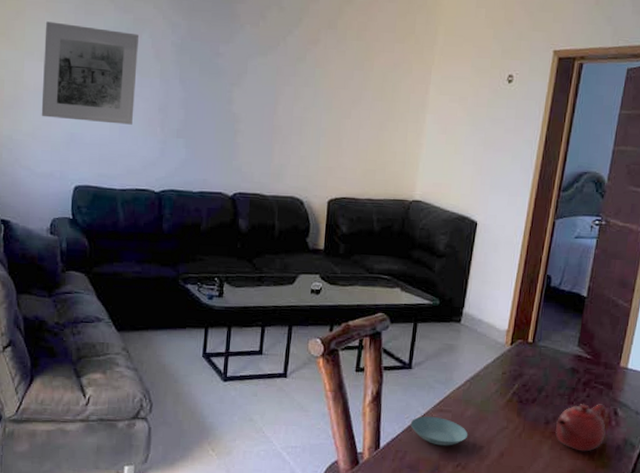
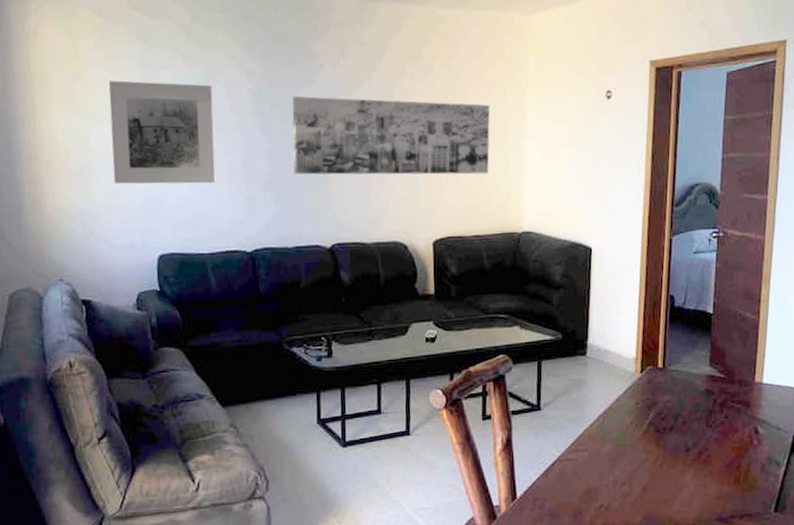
wall art: none [206,52,396,142] -> present [292,96,490,175]
saucer: present [410,416,468,446] -> none [546,457,608,488]
teapot: present [554,403,607,452] -> none [696,423,748,476]

